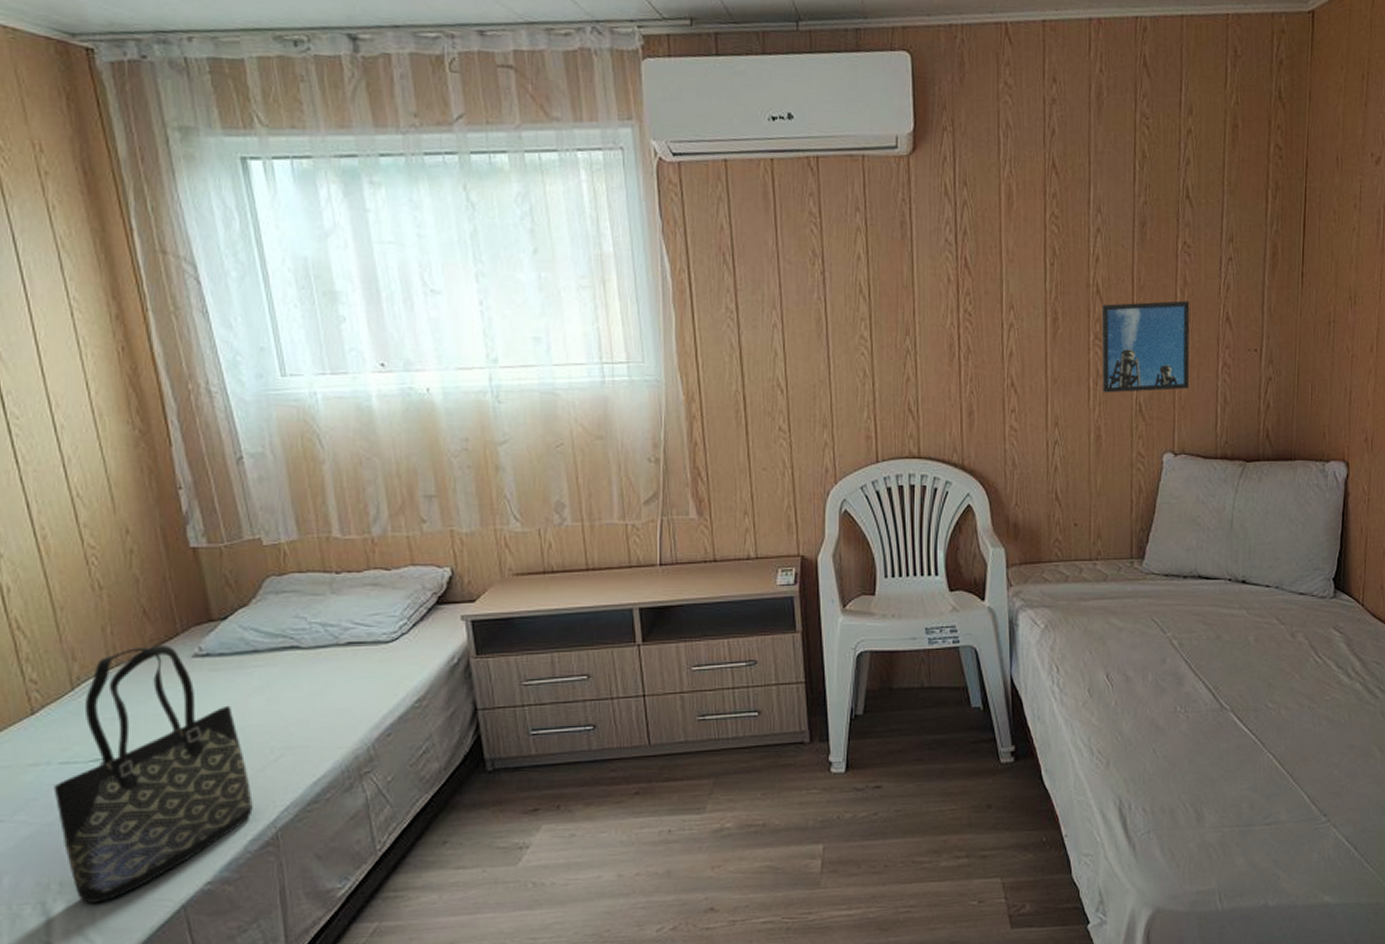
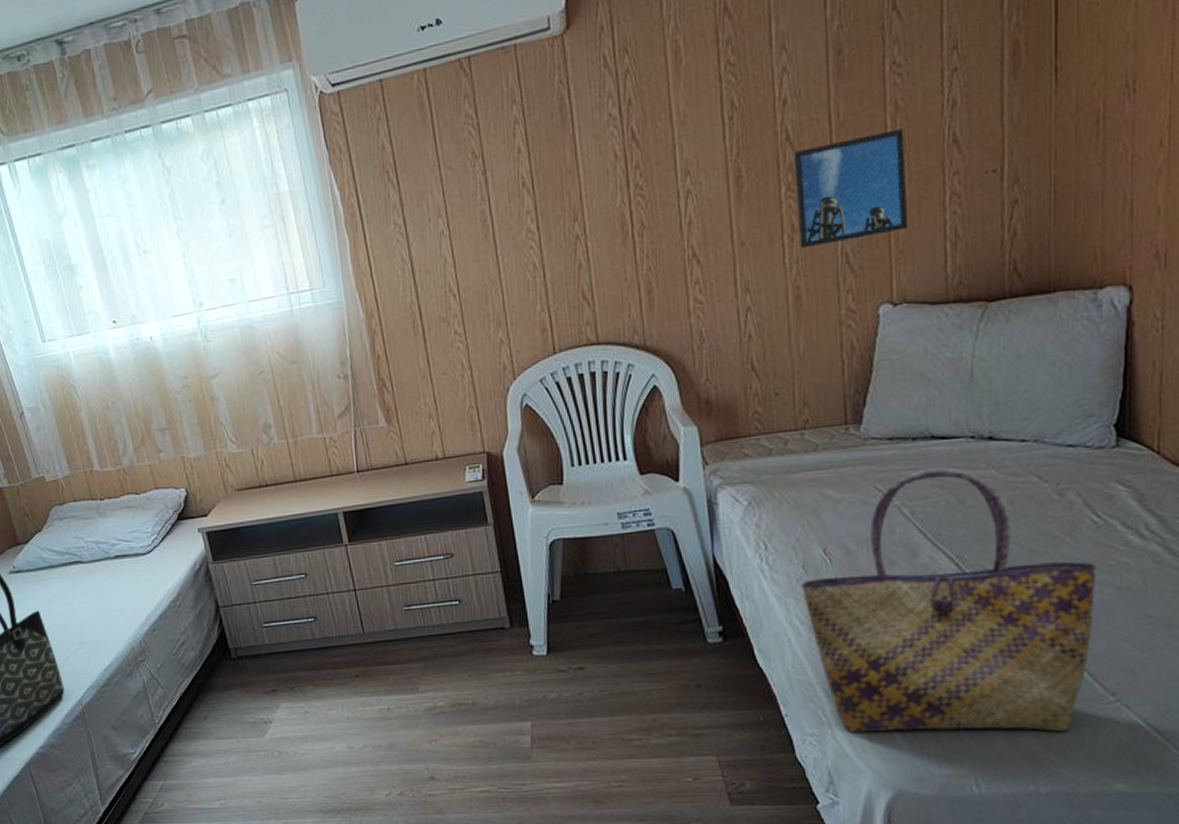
tote bag: none [1086,605,1317,853] -> present [801,467,1097,733]

